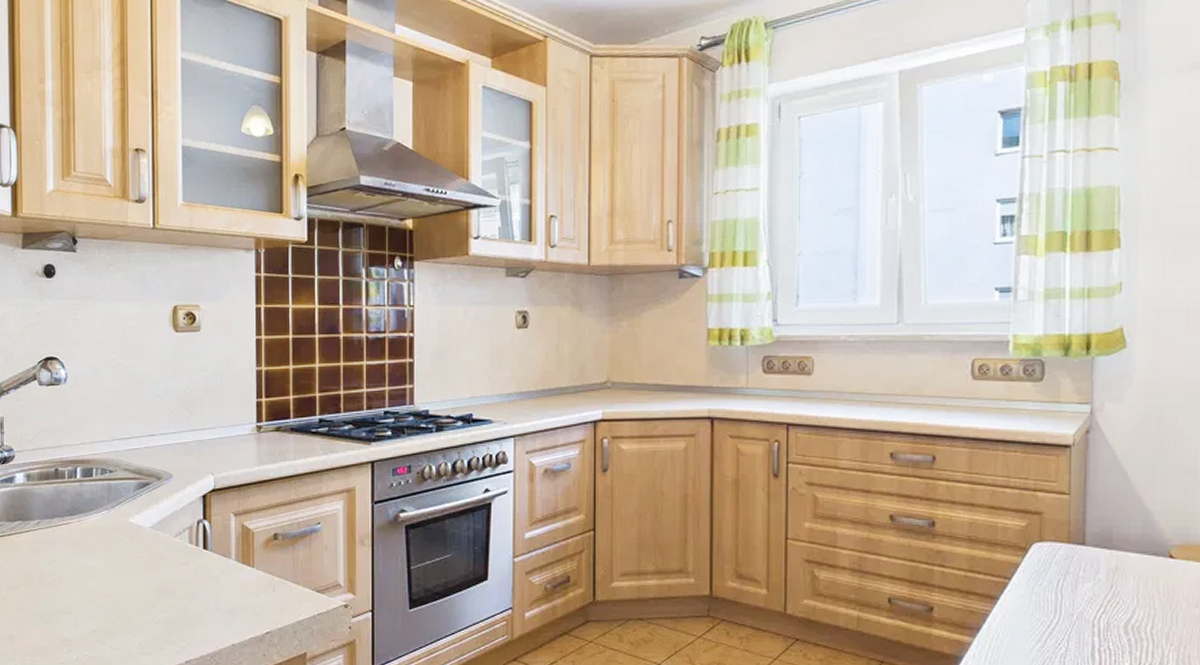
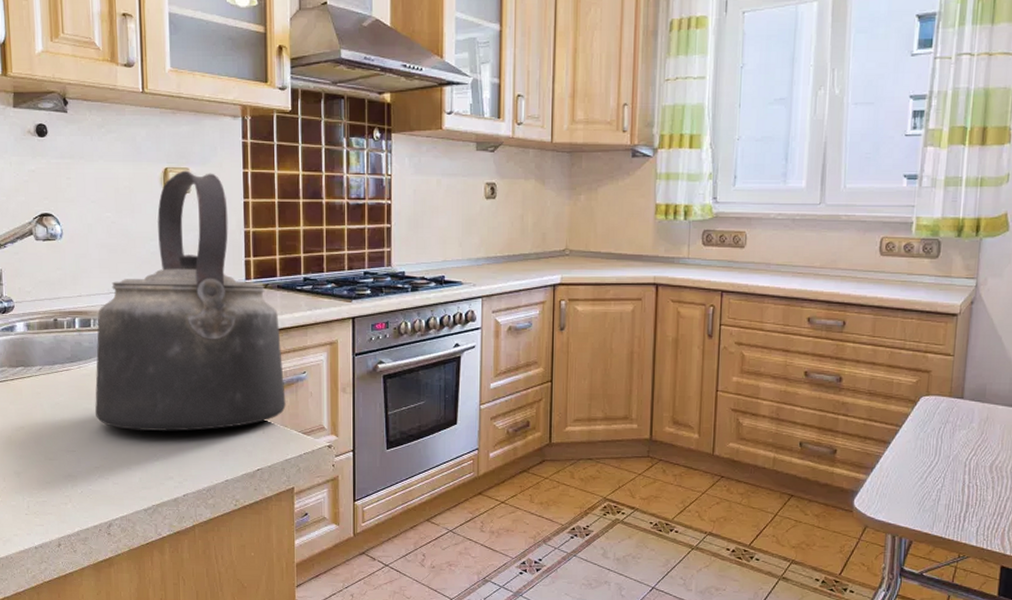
kettle: none [95,307,298,590] -> present [95,170,286,431]

